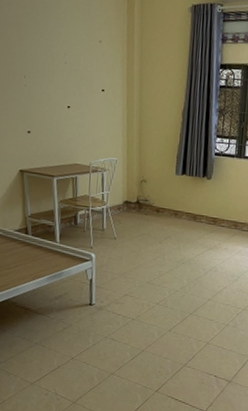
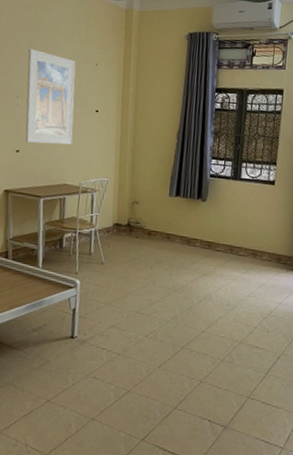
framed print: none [32,25,81,125] -> present [25,48,76,145]

